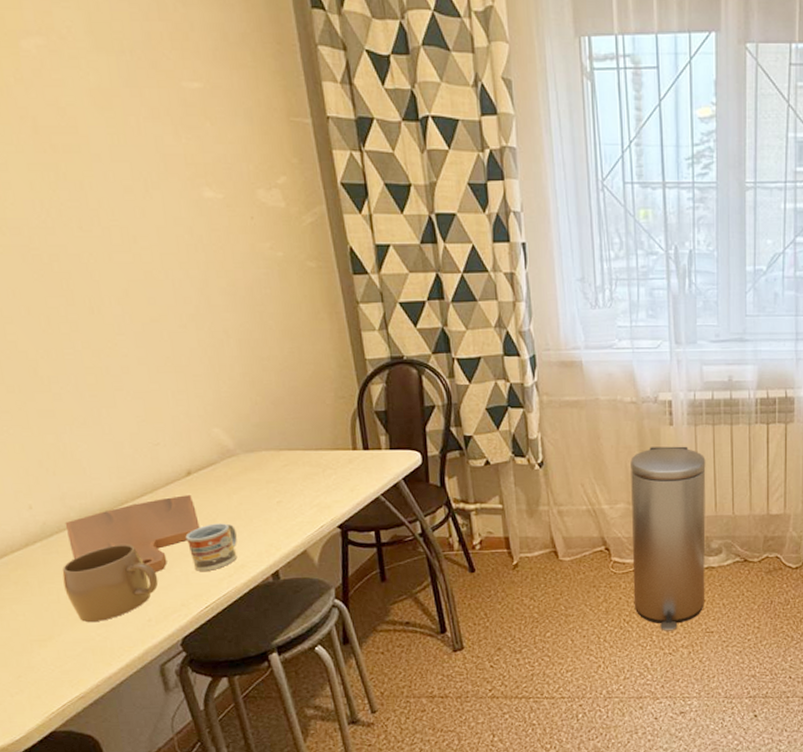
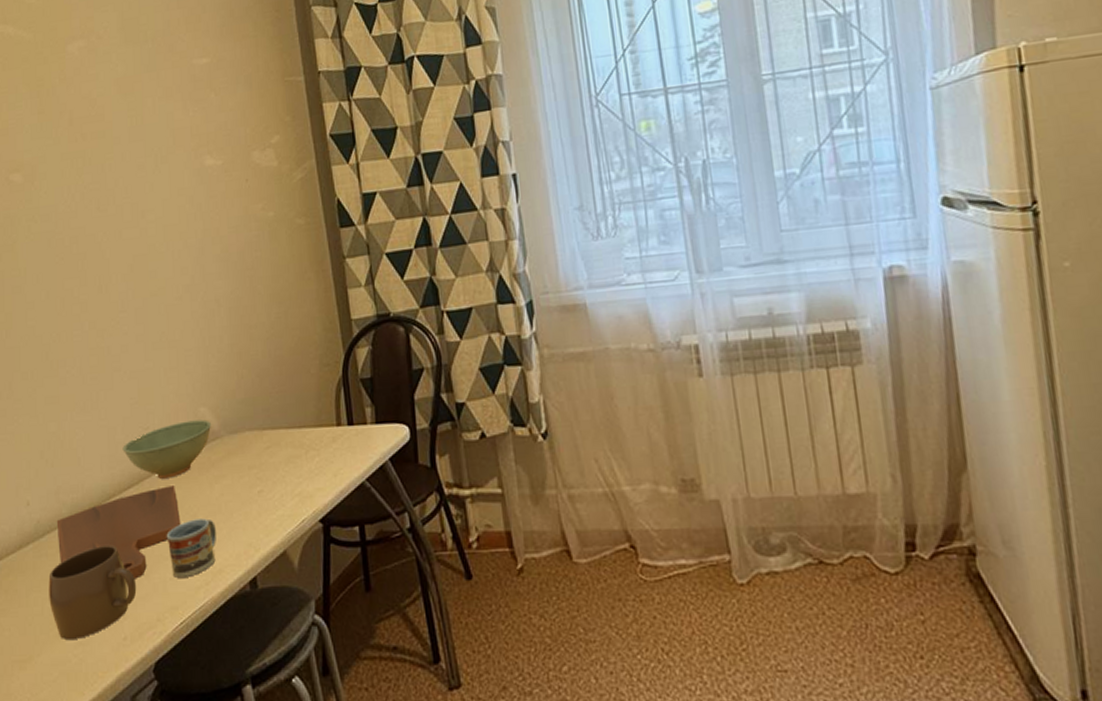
bowl: none [132,439,227,489] -> present [122,419,212,479]
pedal bin: present [630,446,706,631] -> none [653,403,770,668]

